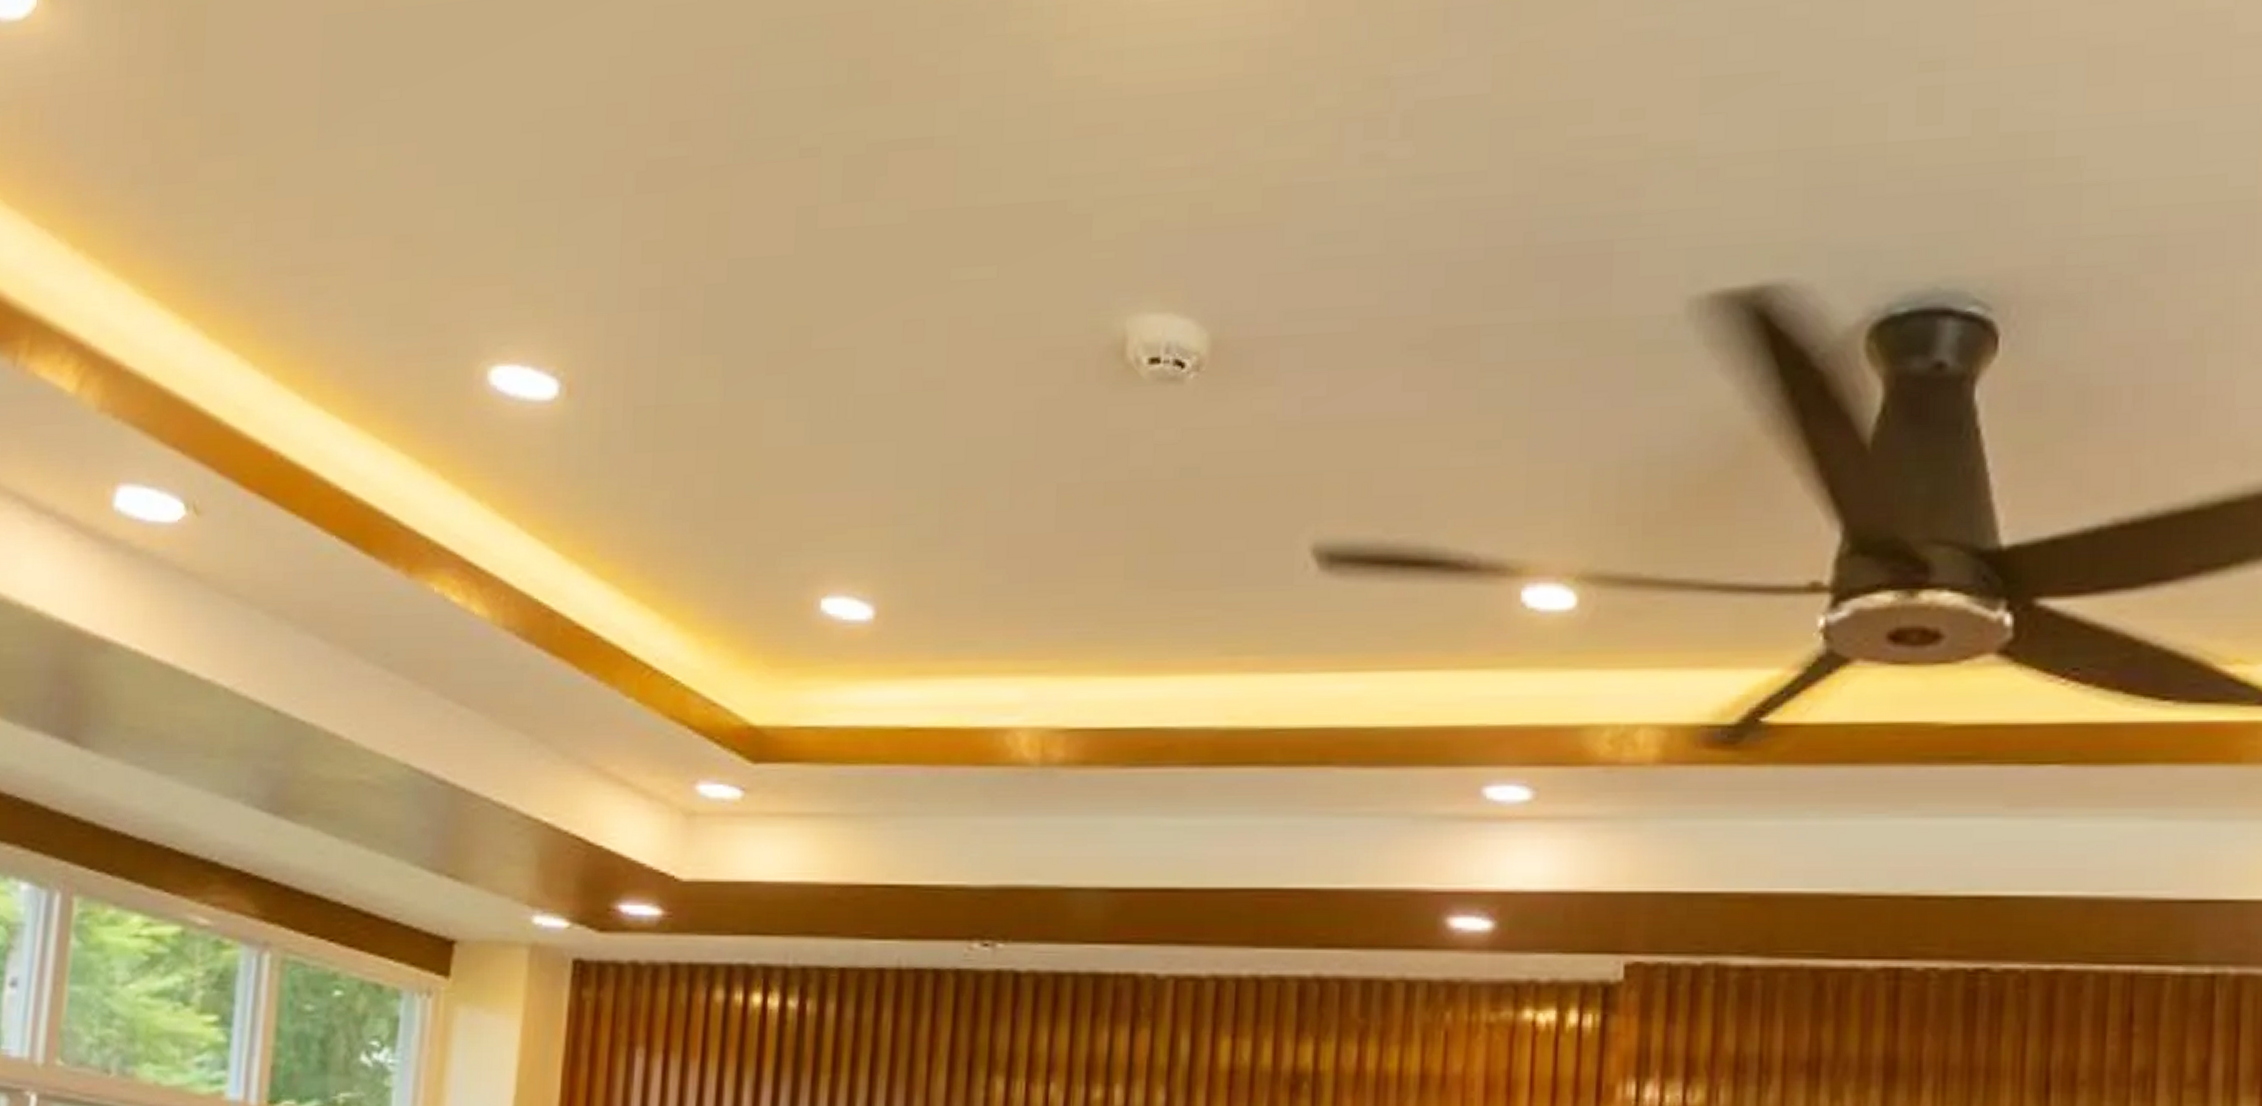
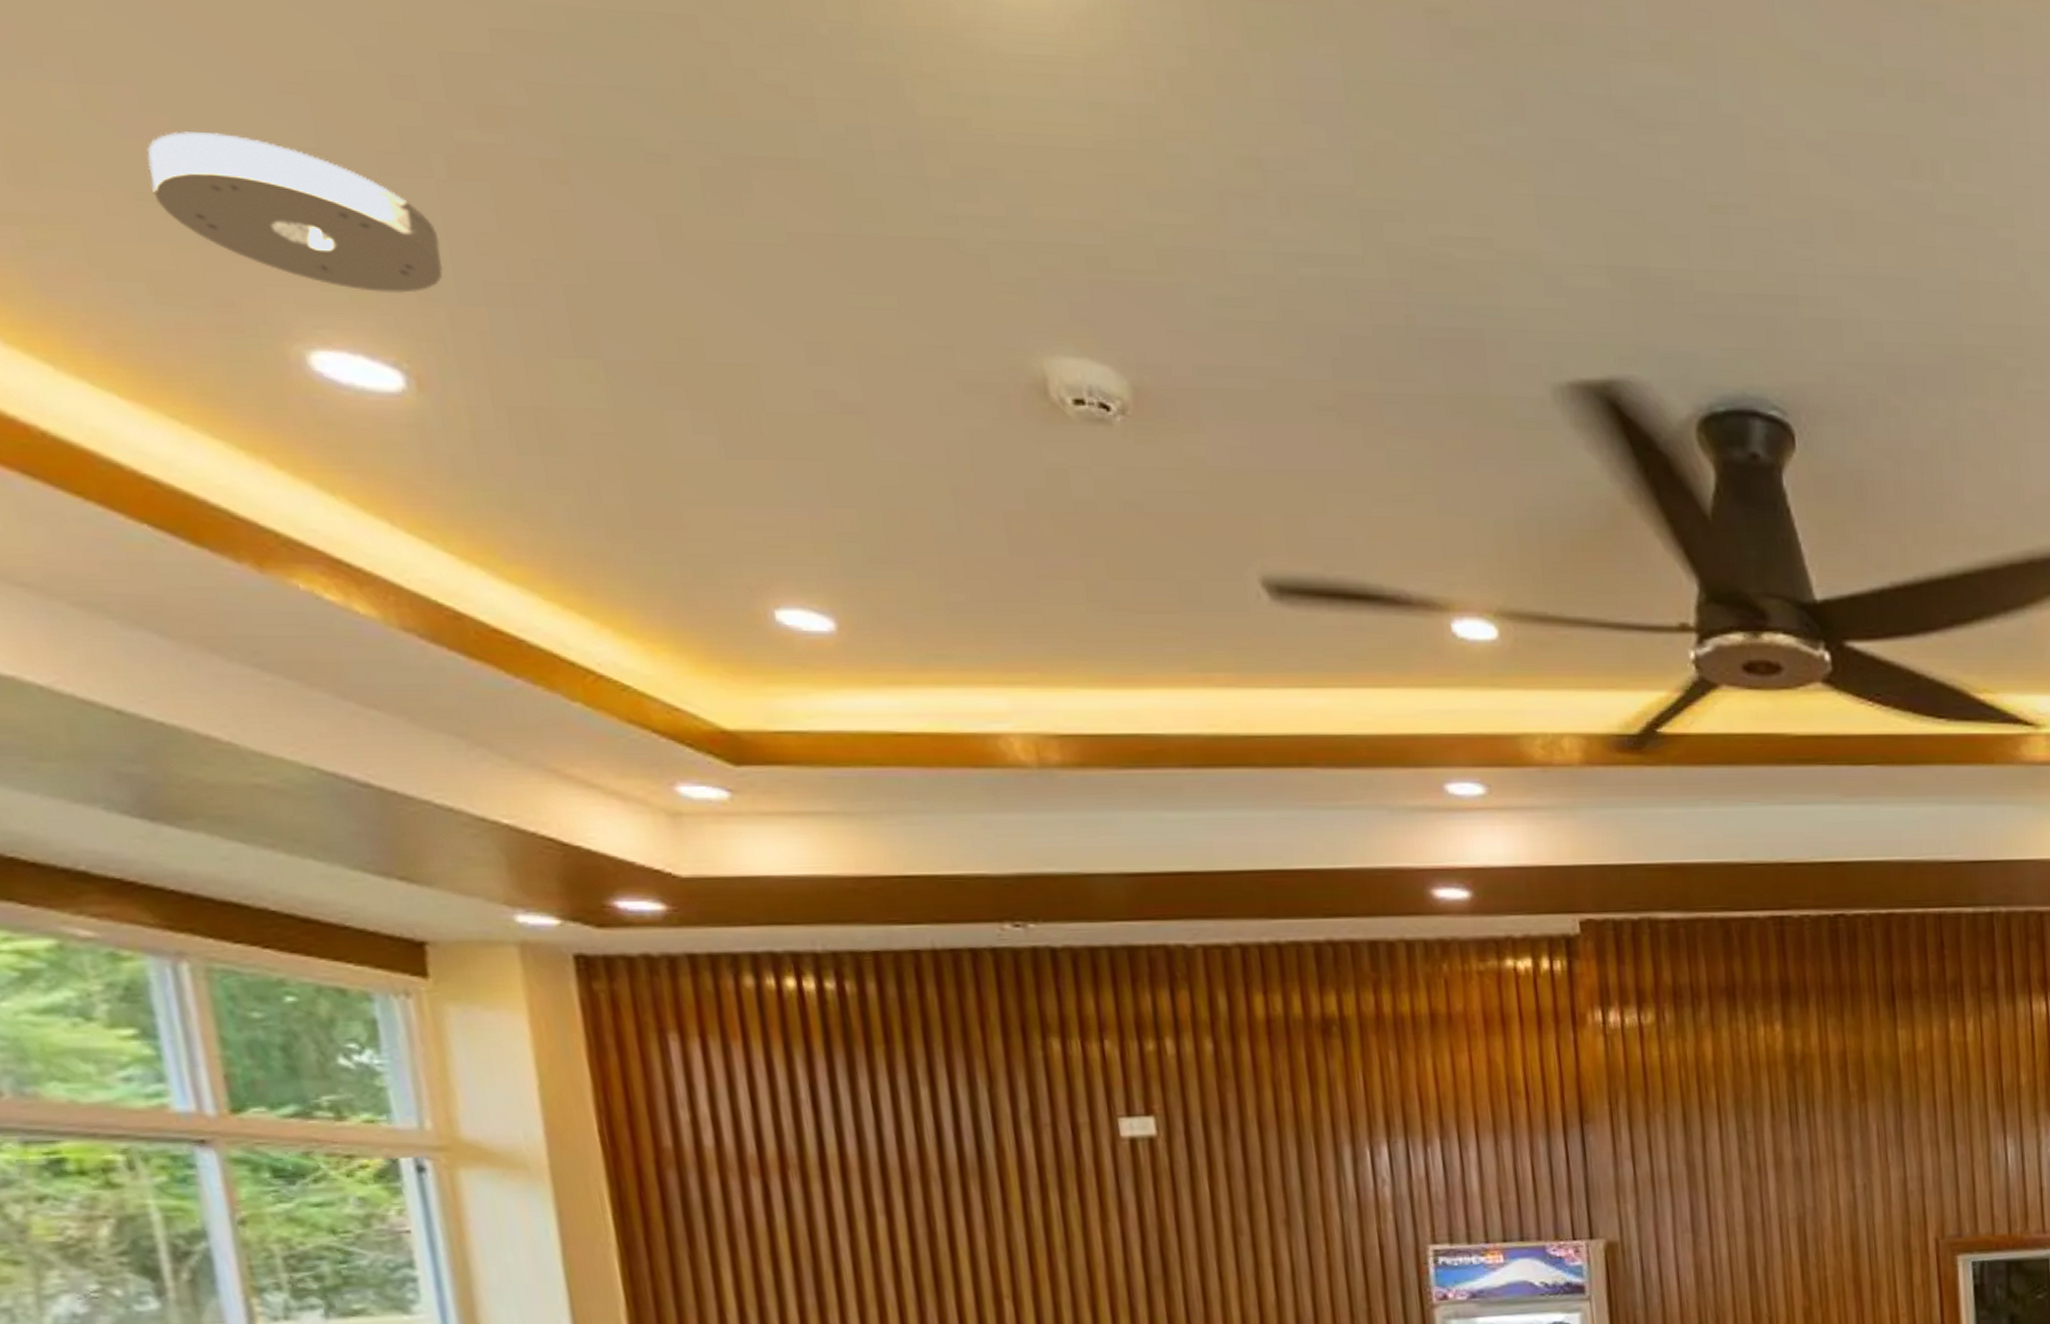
smoke detector: none [409,175,615,307] -> present [147,131,444,293]

